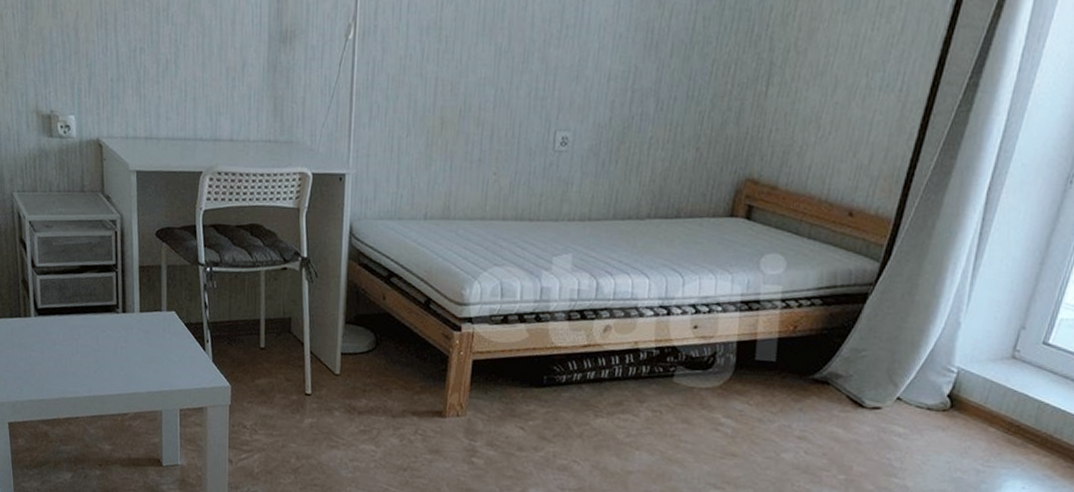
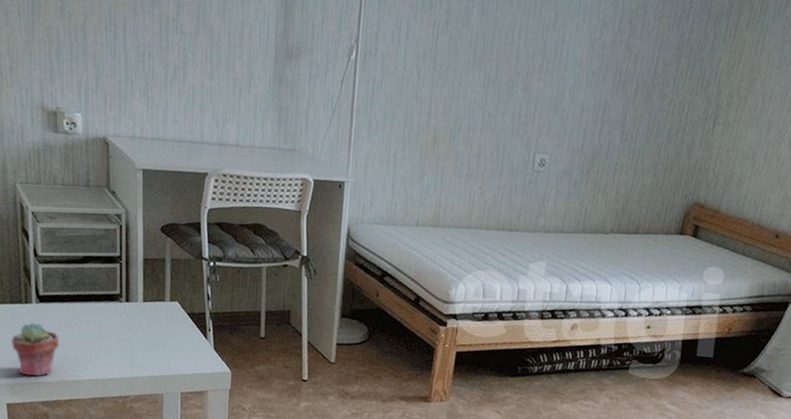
potted succulent: none [11,337,58,394] -> present [11,322,59,377]

